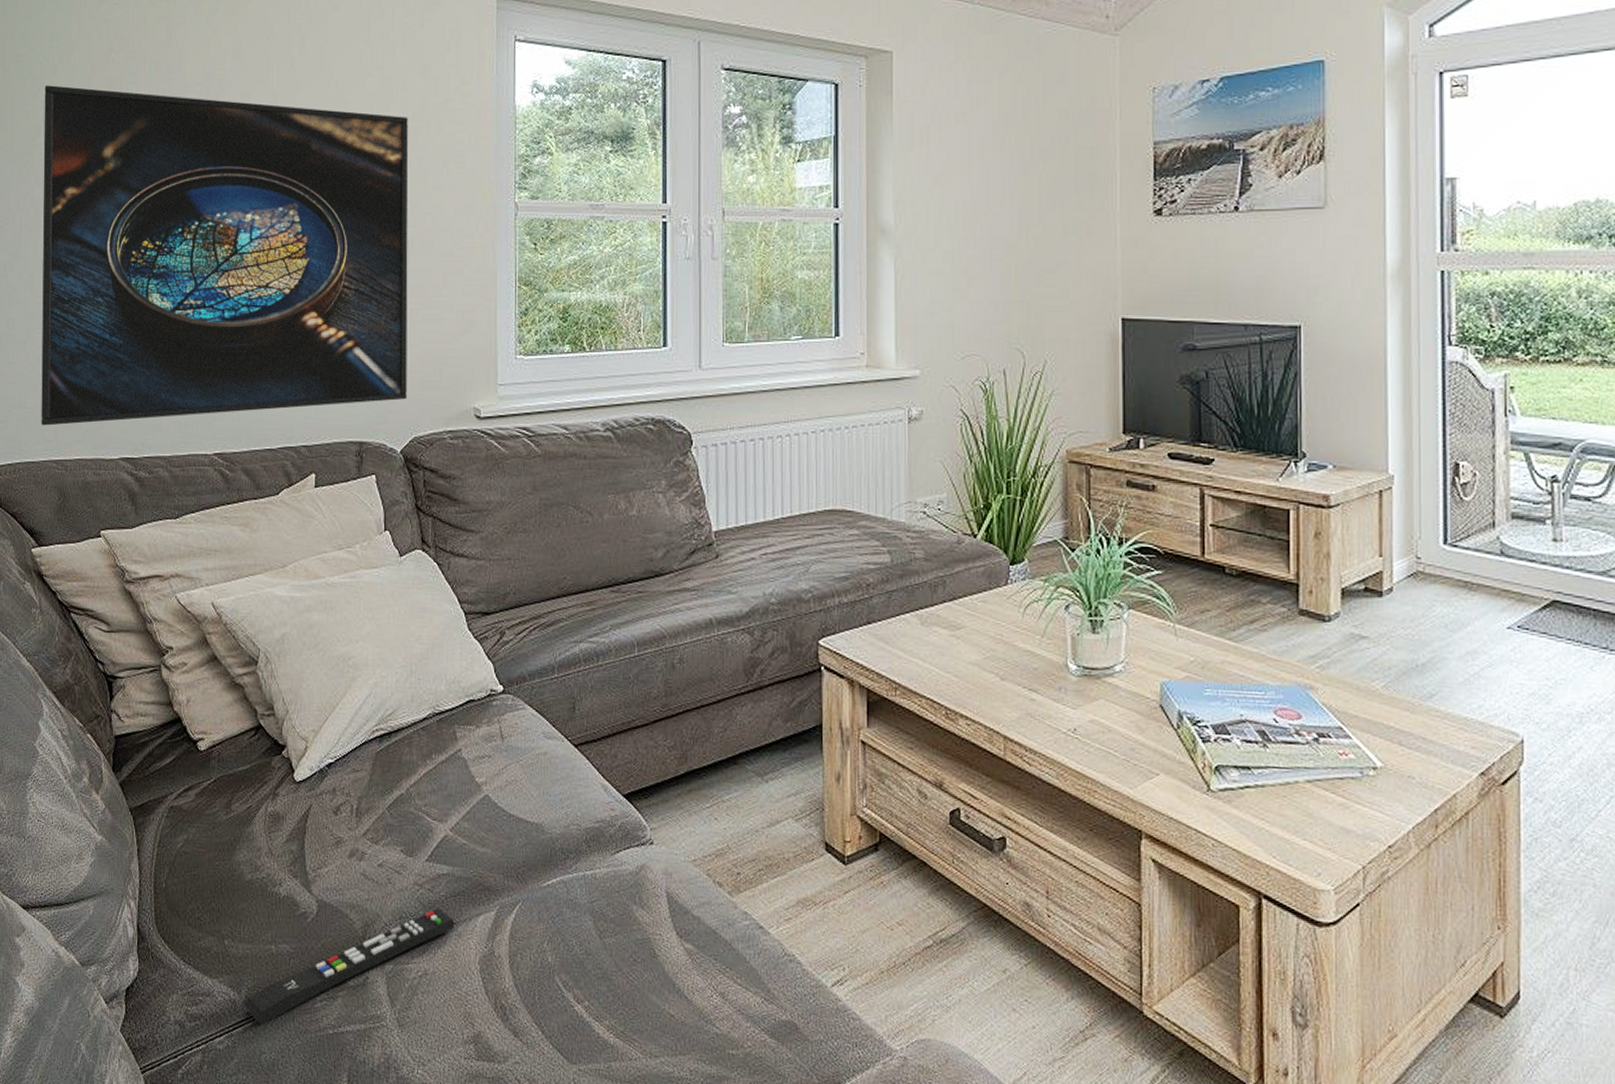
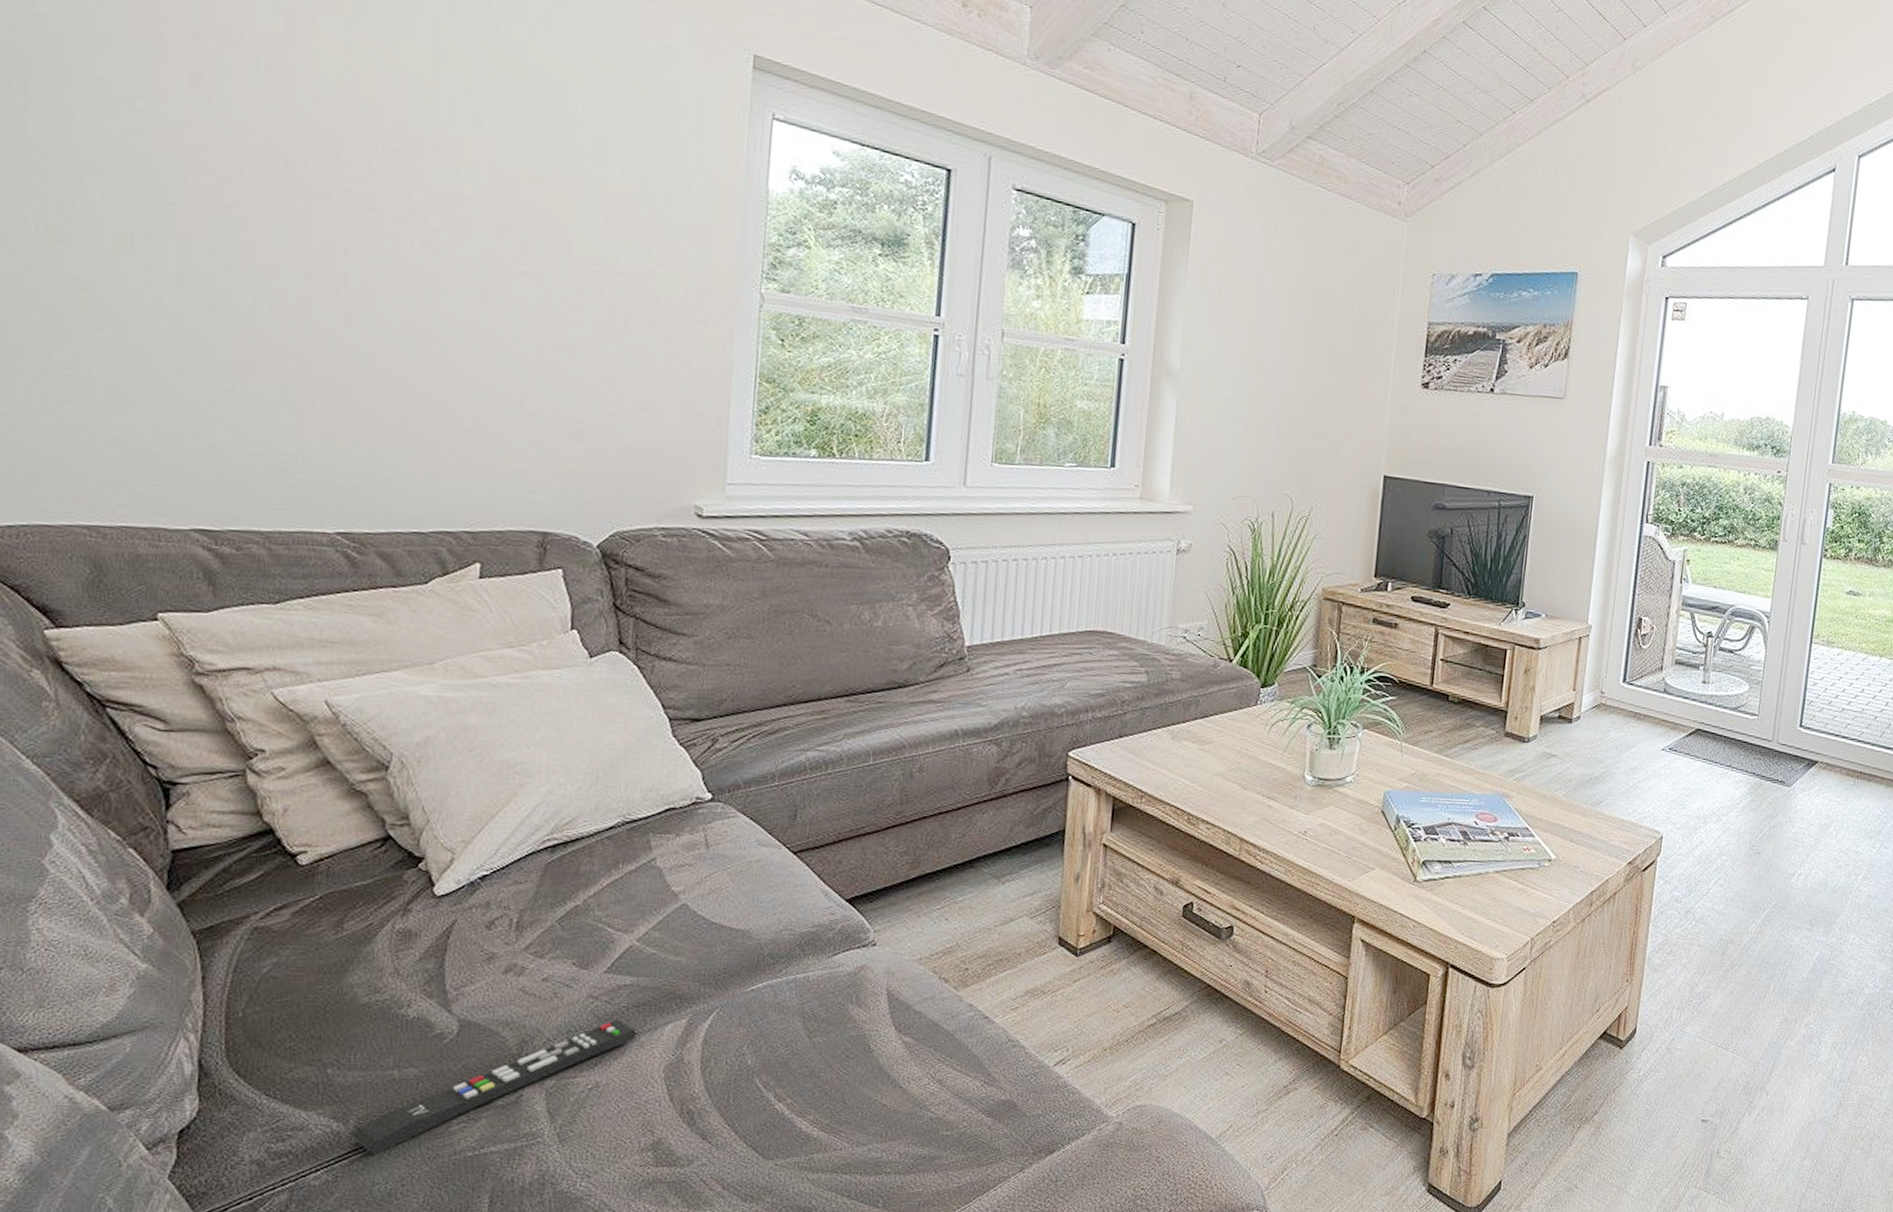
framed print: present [41,85,409,426] -> none [64,60,629,491]

